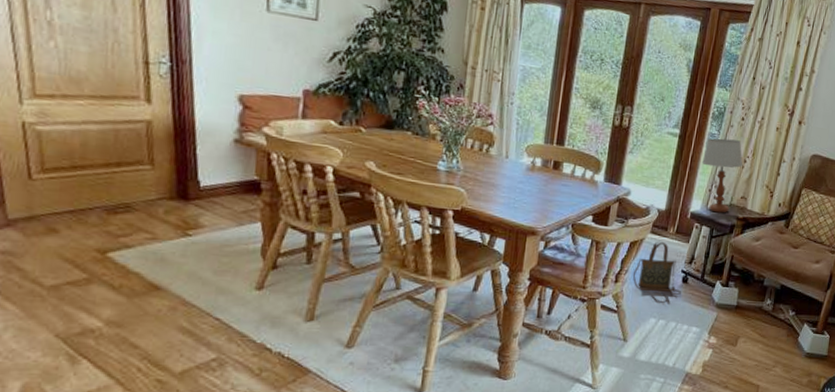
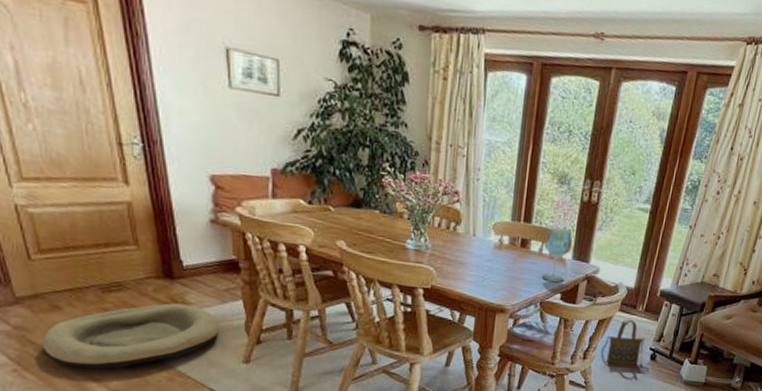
dog bed: none [31,225,235,297] -> present [43,303,221,369]
wine glass: none [573,150,605,205] -> present [541,228,573,283]
table lamp: present [702,138,744,213] -> none [674,213,717,291]

